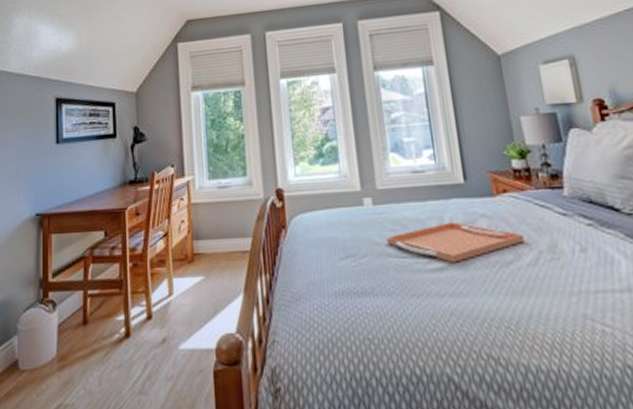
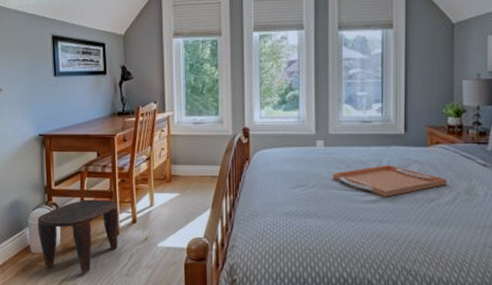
stool: none [29,291,130,394] -> present [37,199,119,273]

